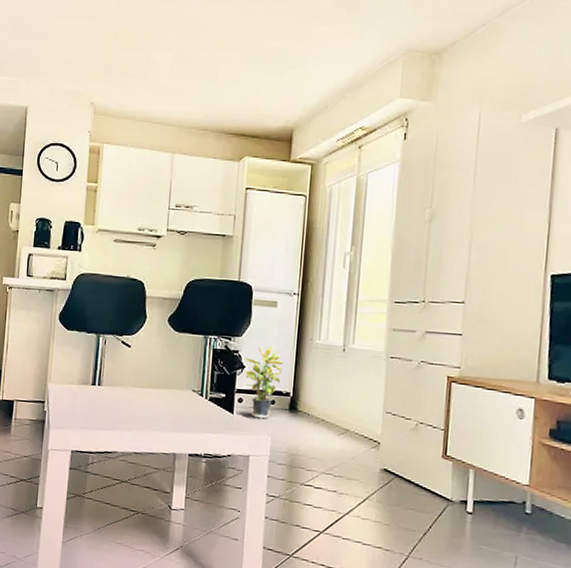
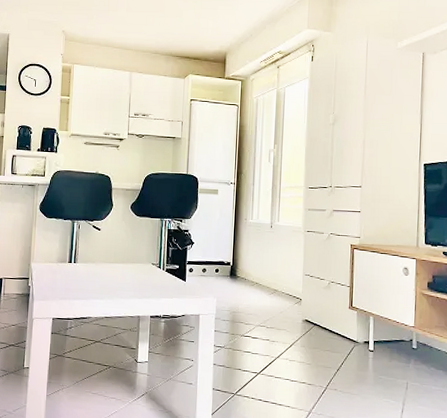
potted plant: present [245,345,284,419] -> none [194,225,225,285]

